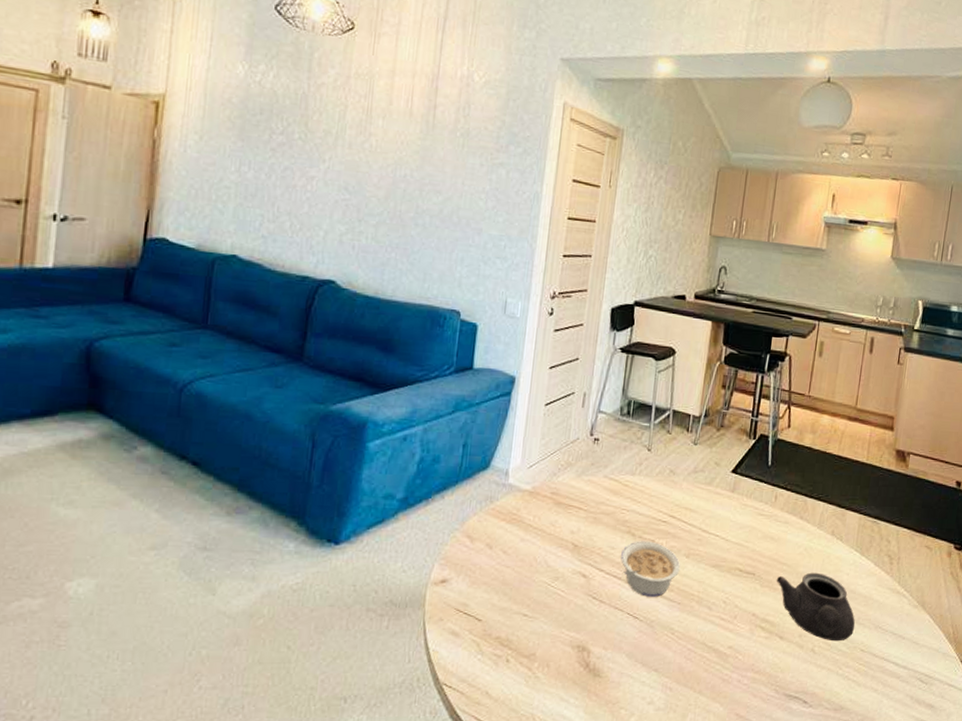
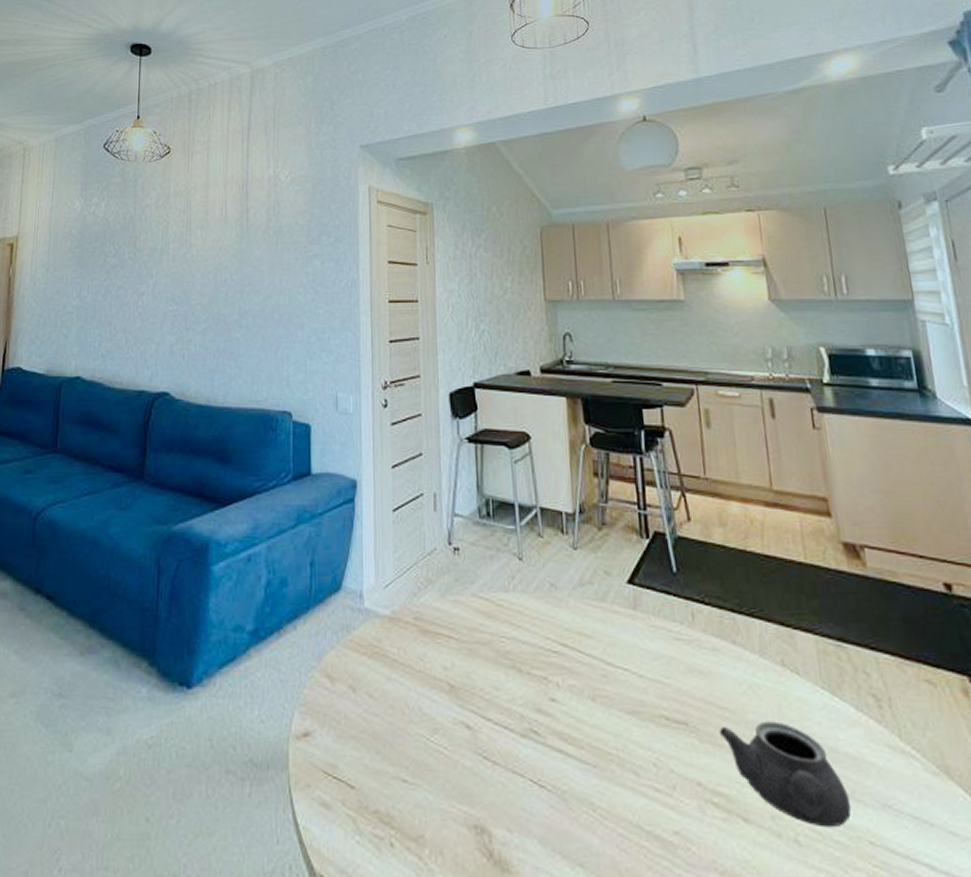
legume: present [620,541,681,597] -> none [508,678,588,757]

